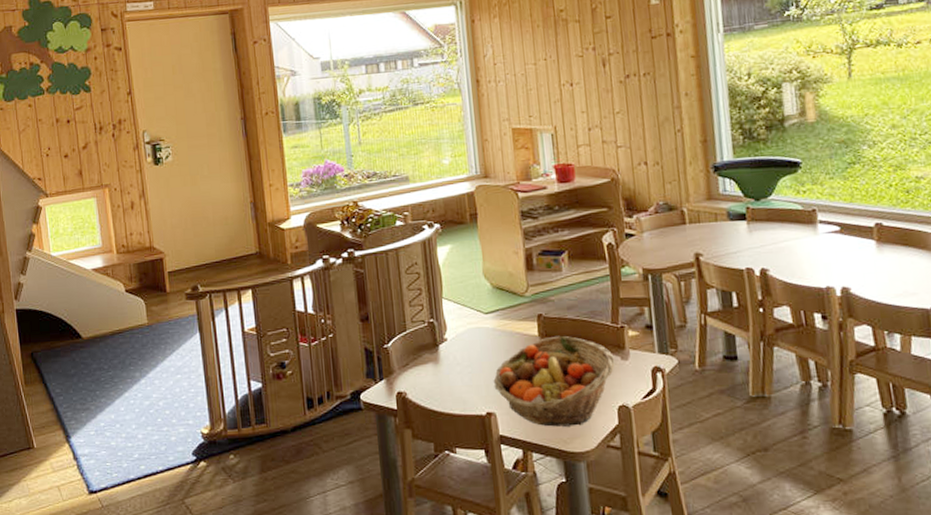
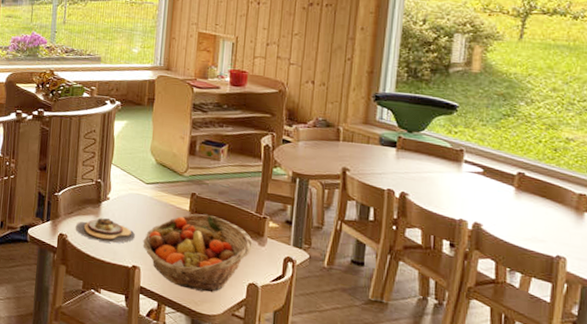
plate: none [415,362,485,392] -> present [76,218,136,244]

